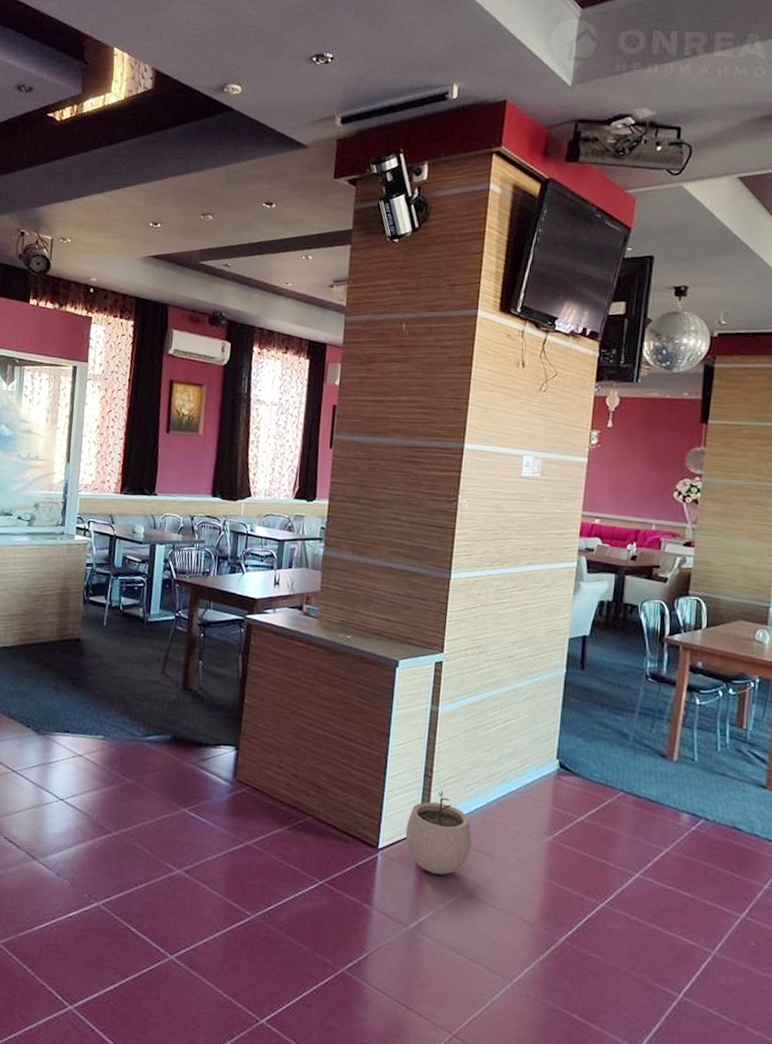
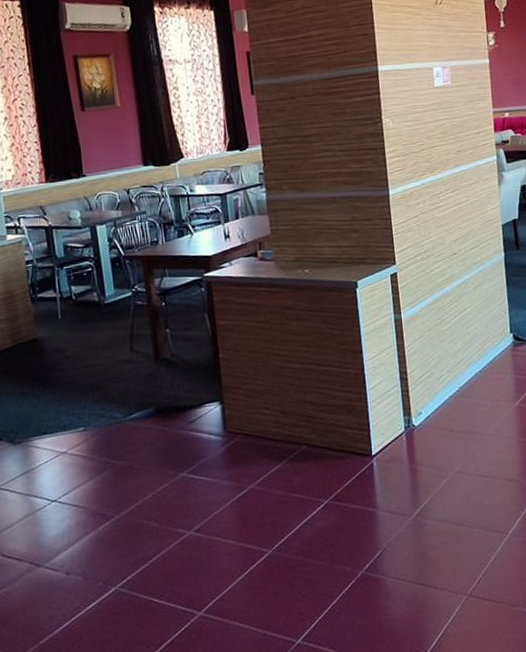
plant pot: present [405,790,472,875] -> none [393,387,453,463]

